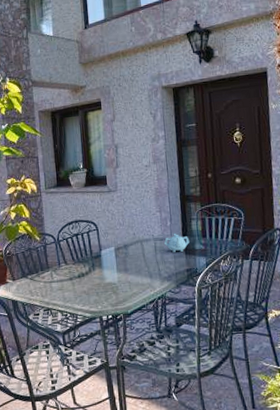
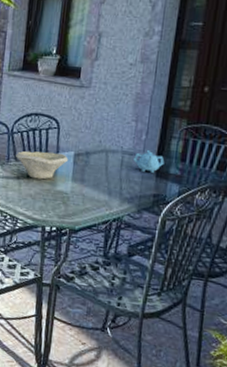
bowl: none [65,250,111,277] -> present [16,150,69,180]

